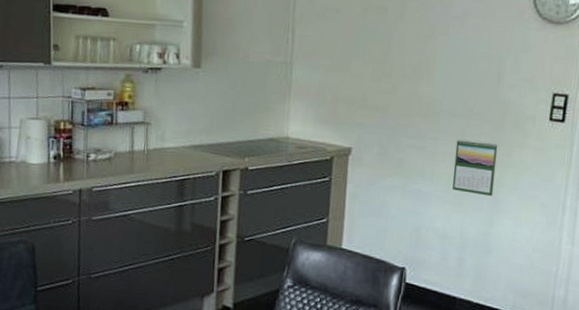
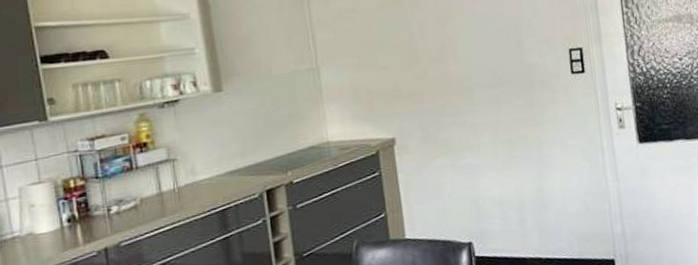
calendar: present [452,138,498,197] -> none [493,104,538,157]

